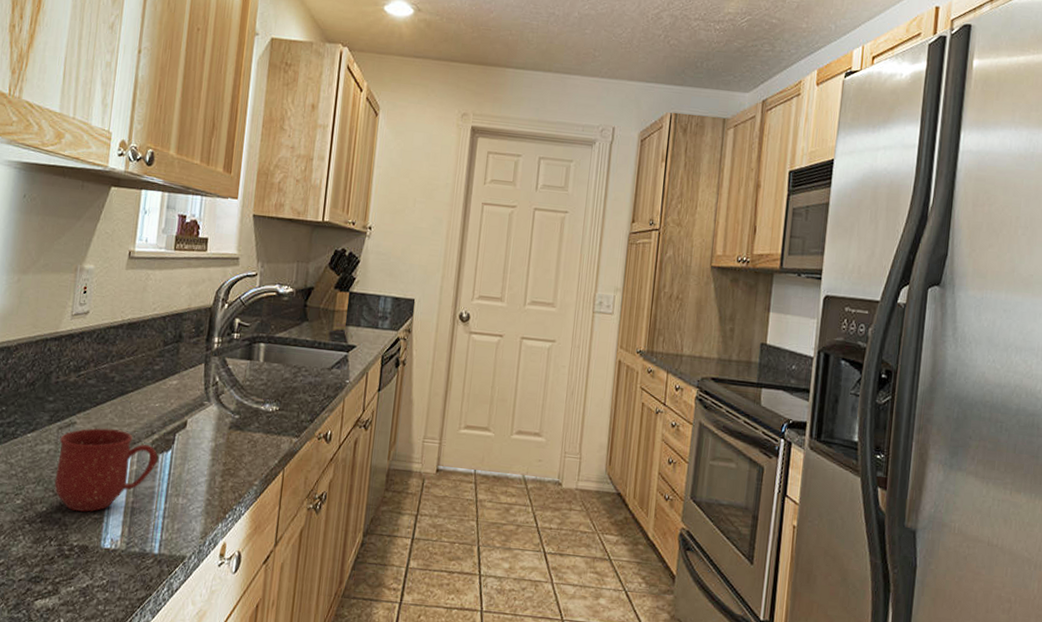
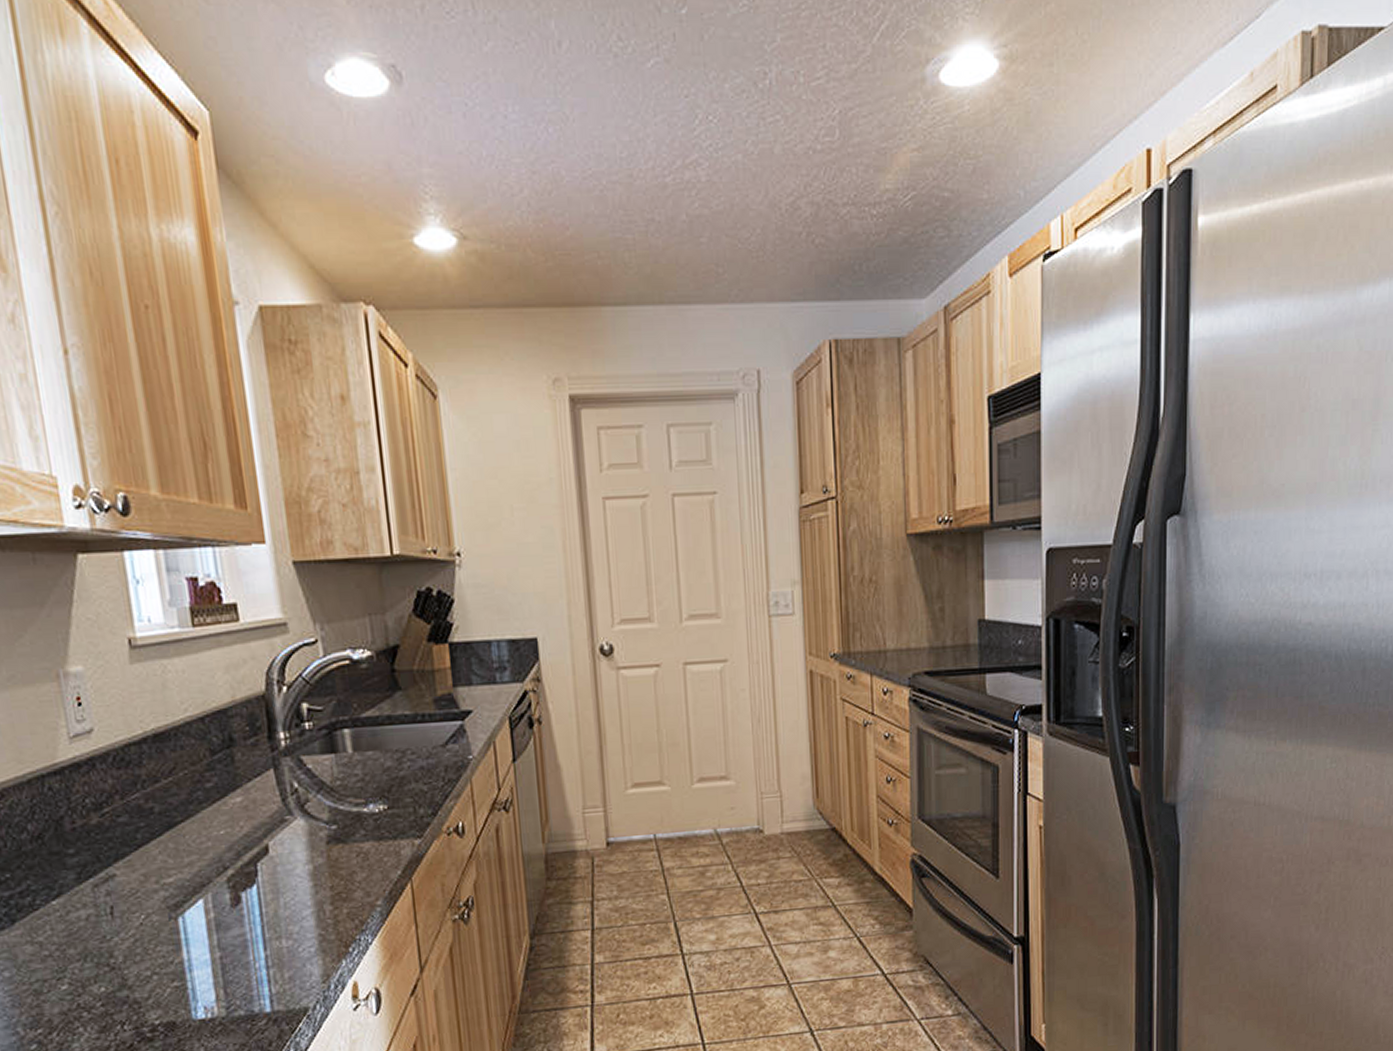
mug: present [54,428,158,512] -> none [98,873,241,983]

